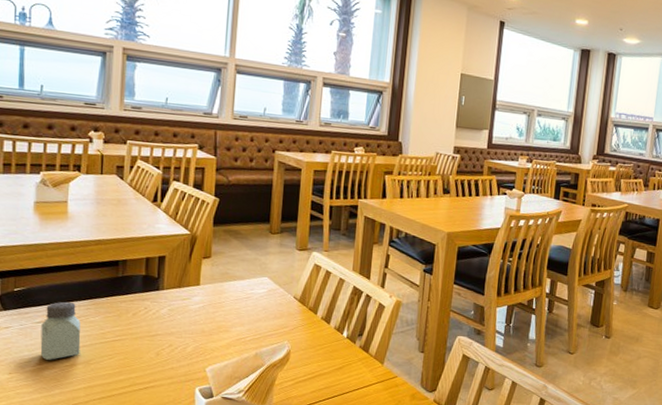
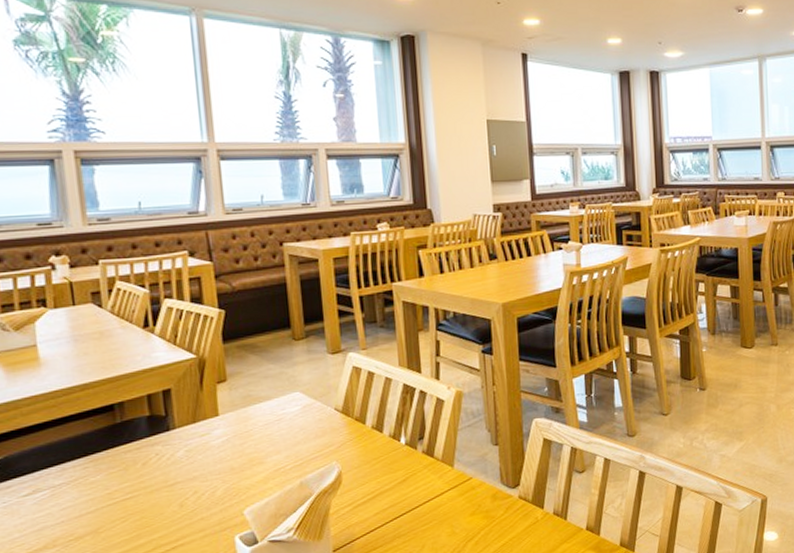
saltshaker: present [40,301,81,360] -> none [30,463,85,538]

